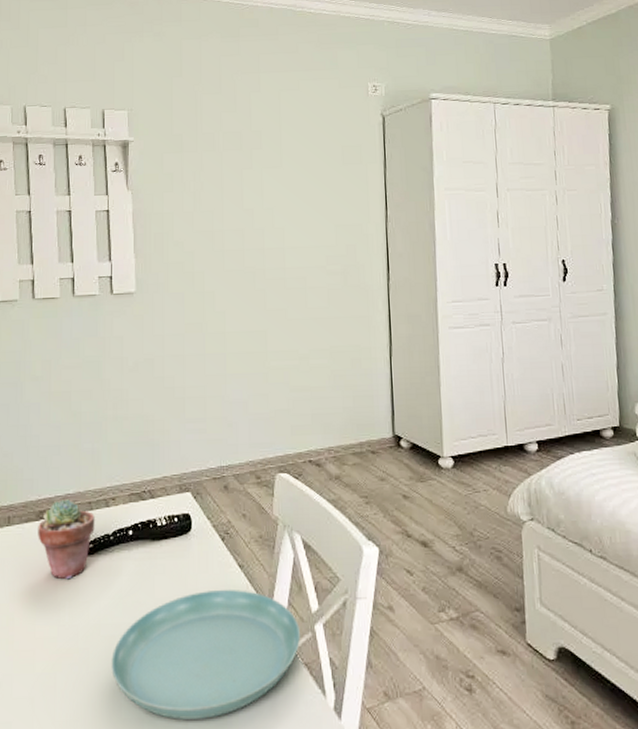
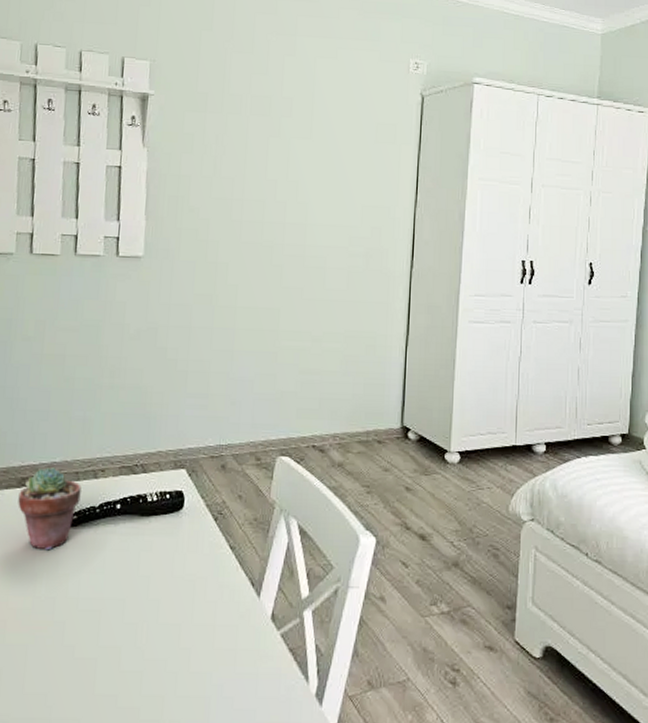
saucer: present [111,589,301,720] -> none [87,570,289,699]

